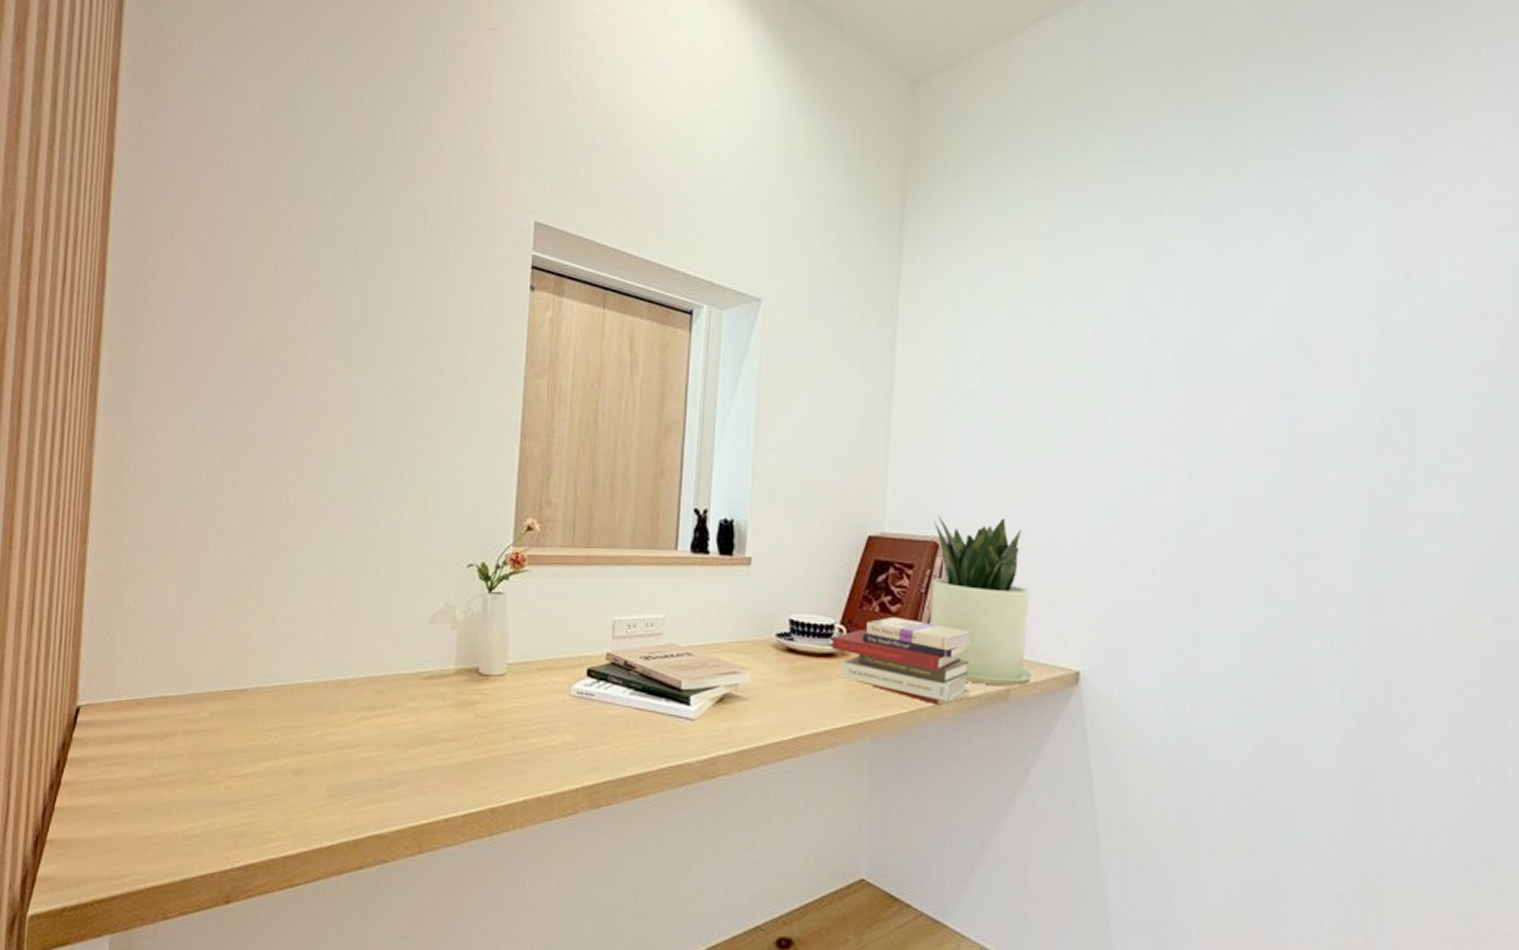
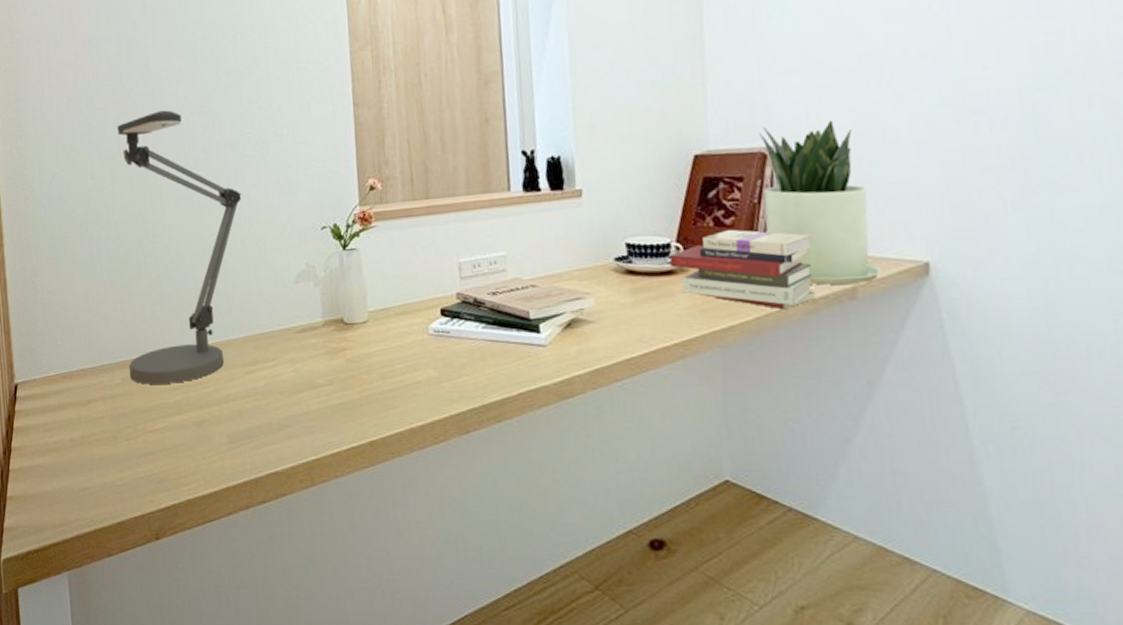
desk lamp: none [220,412,382,723] -> present [117,110,242,385]

